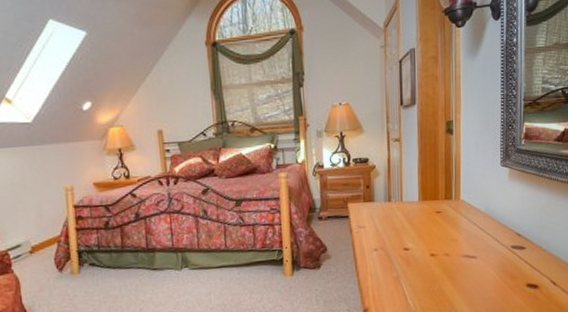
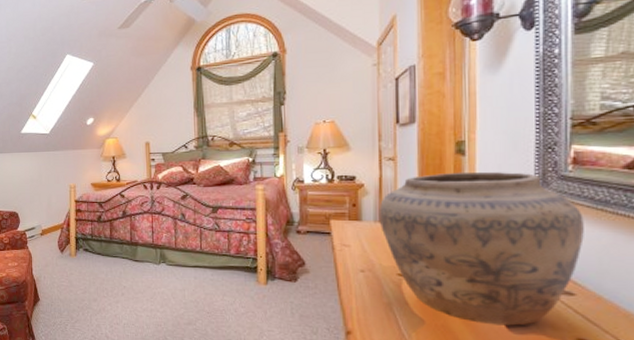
vase: none [388,148,531,284] -> present [379,171,584,326]

